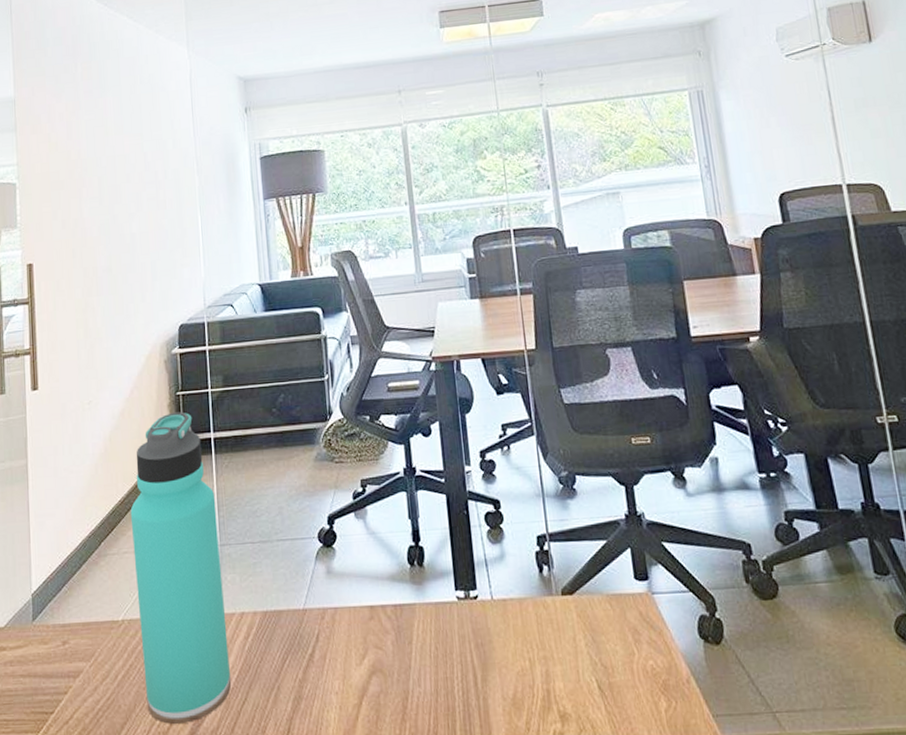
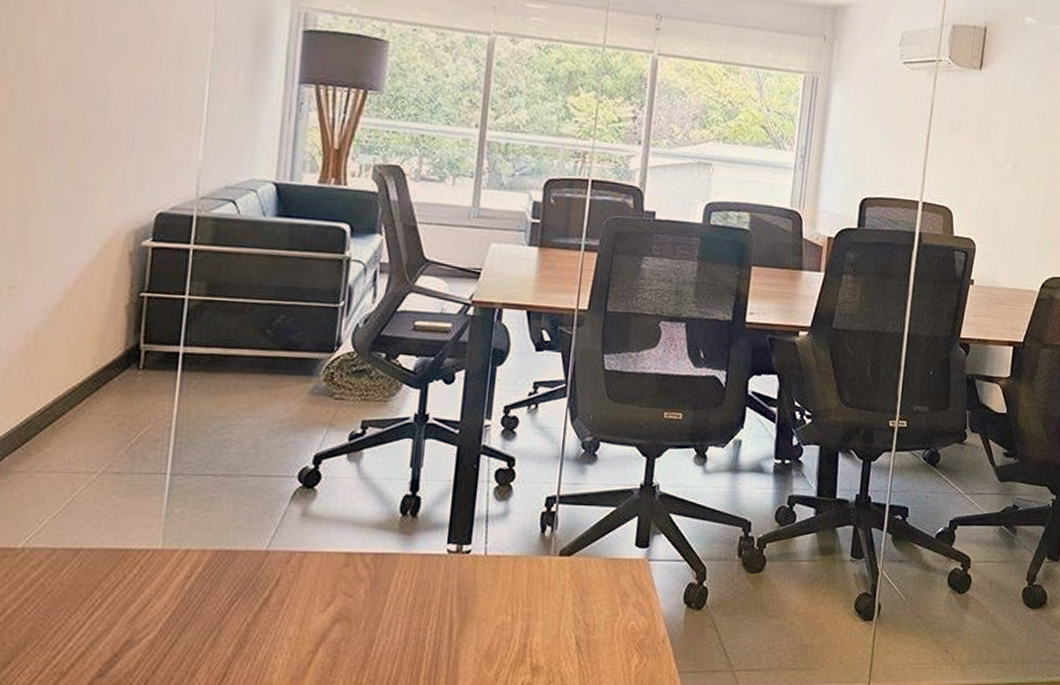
thermos bottle: present [130,412,232,725] -> none [43,316,174,666]

